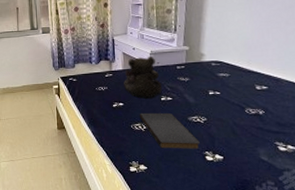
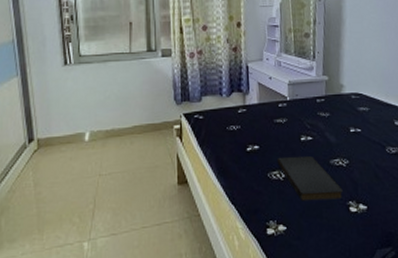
teddy bear: present [124,56,162,99] -> none [259,87,302,139]

